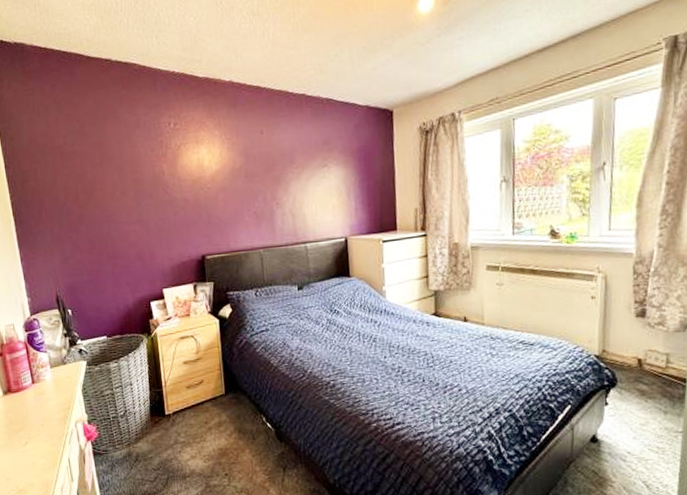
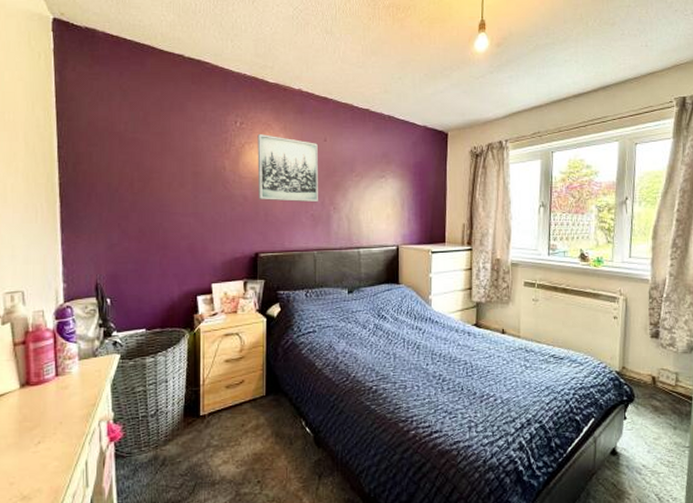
wall art: none [192,133,260,202] -> present [257,134,318,203]

